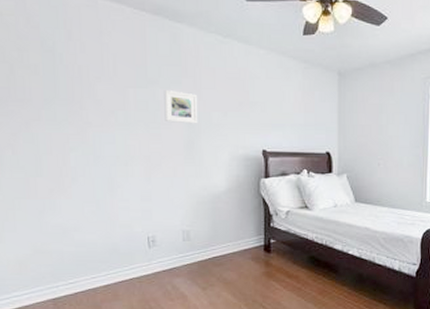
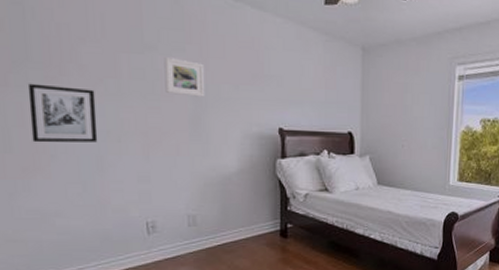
wall art: none [55,117,109,168] -> present [27,83,98,143]

